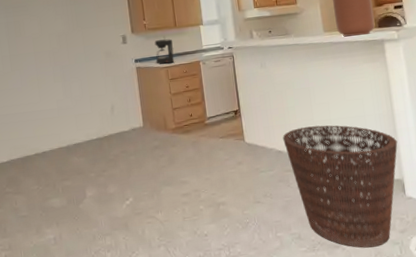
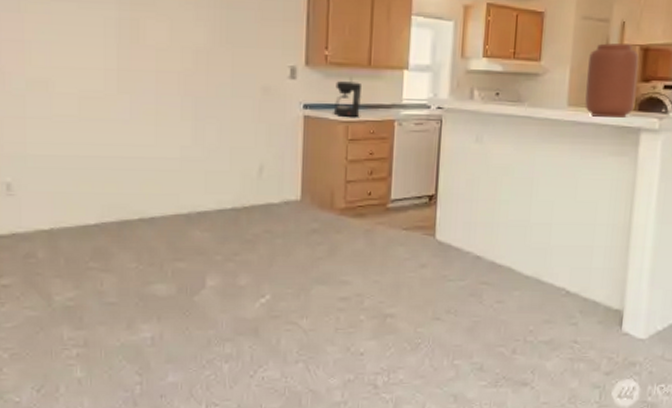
basket: present [283,125,398,248] -> none [485,229,627,389]

